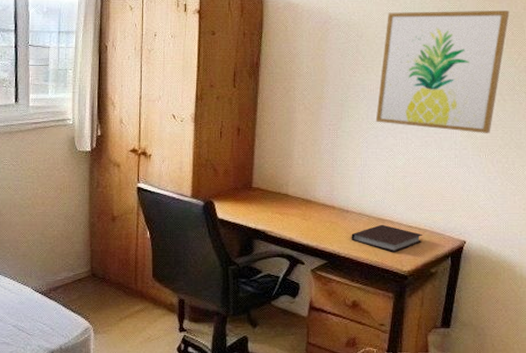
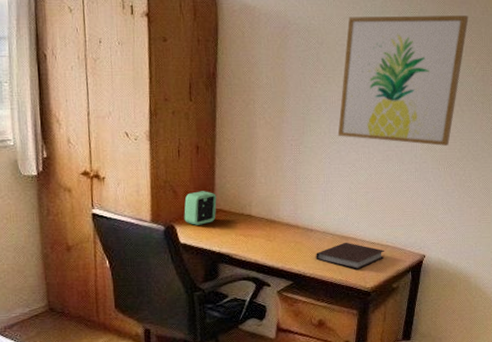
alarm clock: none [223,170,255,202] -> present [184,191,217,225]

